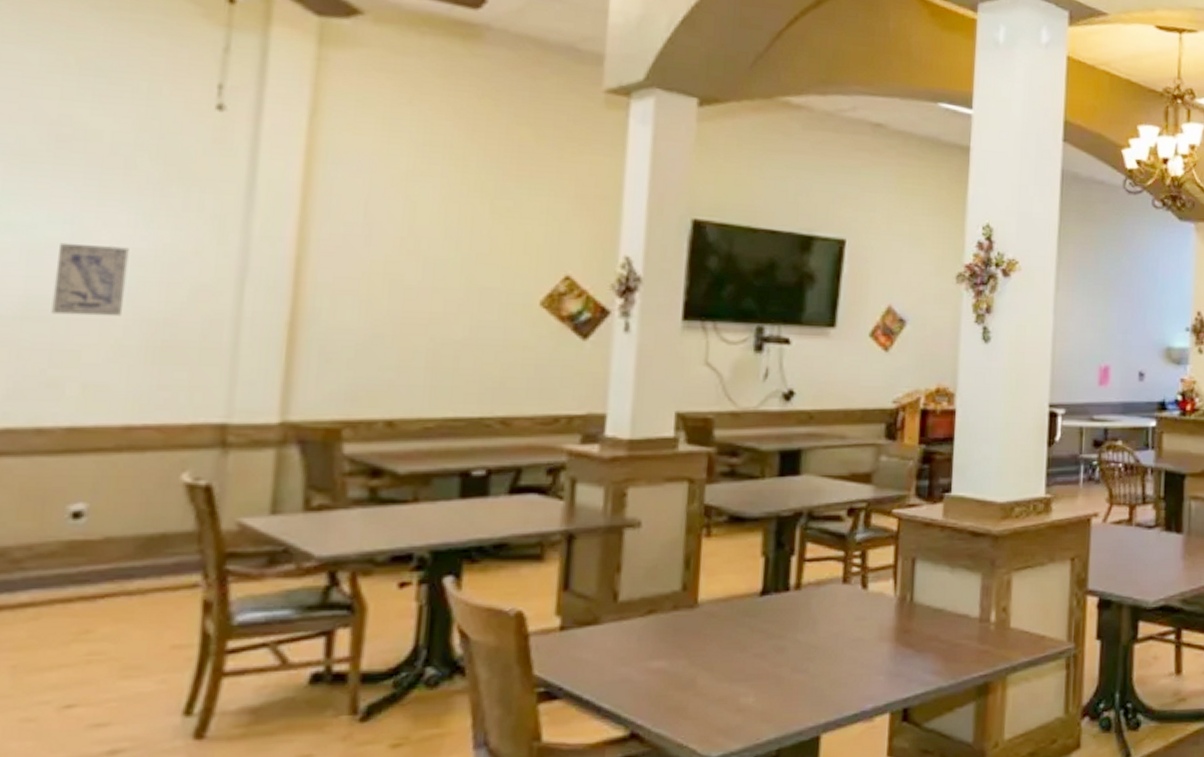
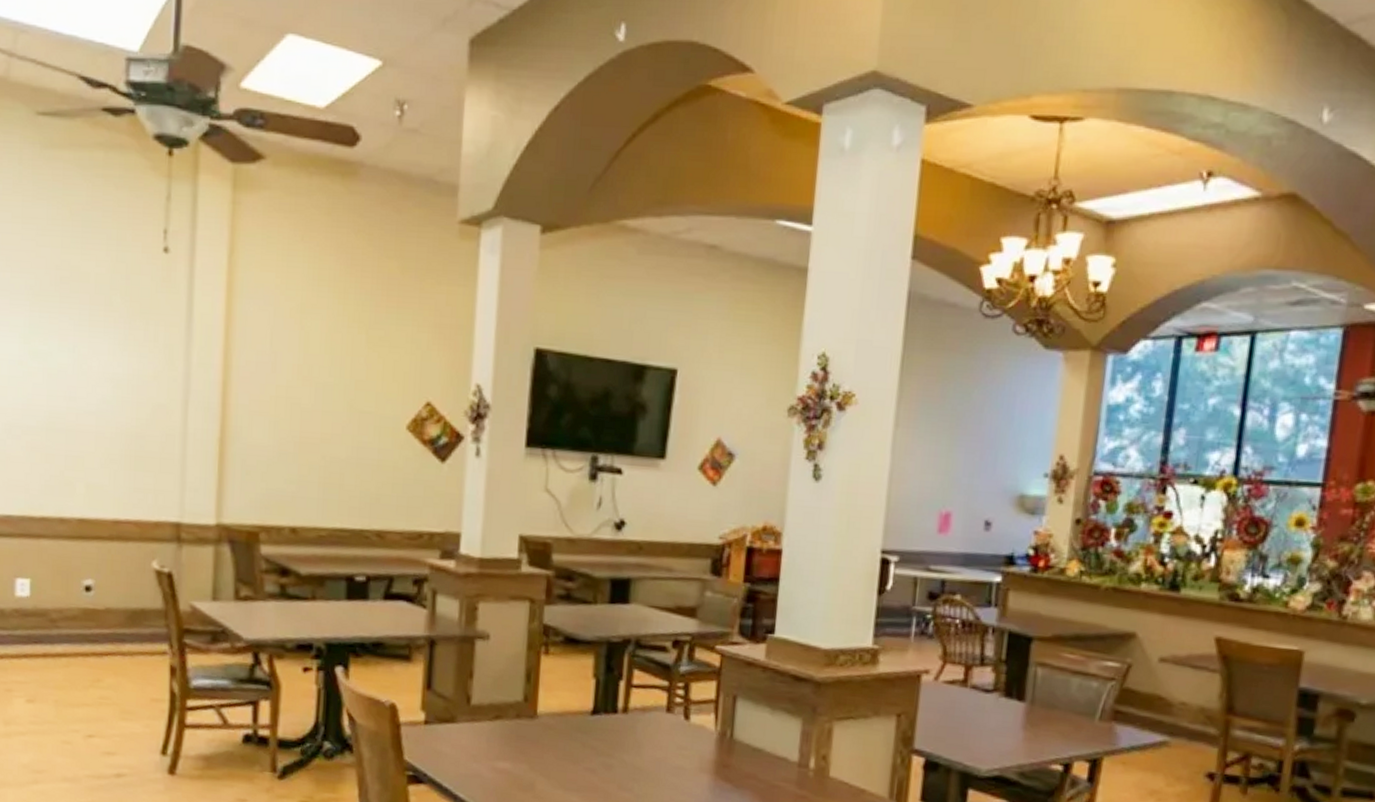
wall art: present [51,242,129,317] -> none [64,368,111,430]

